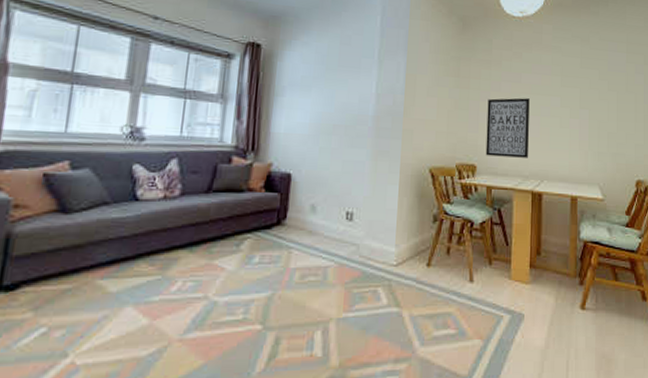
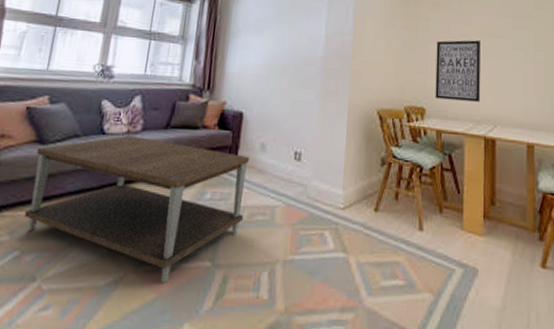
coffee table: none [49,200,299,350] -> present [24,135,249,284]

